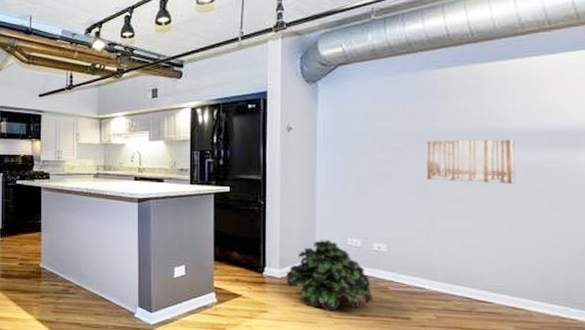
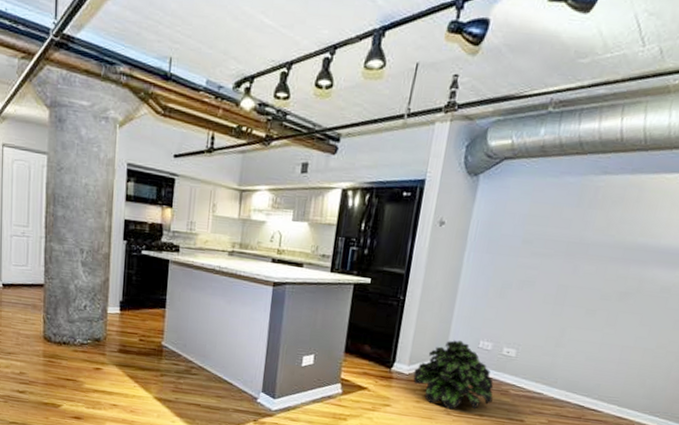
wall art: present [426,139,516,184] -> none [567,249,660,301]

